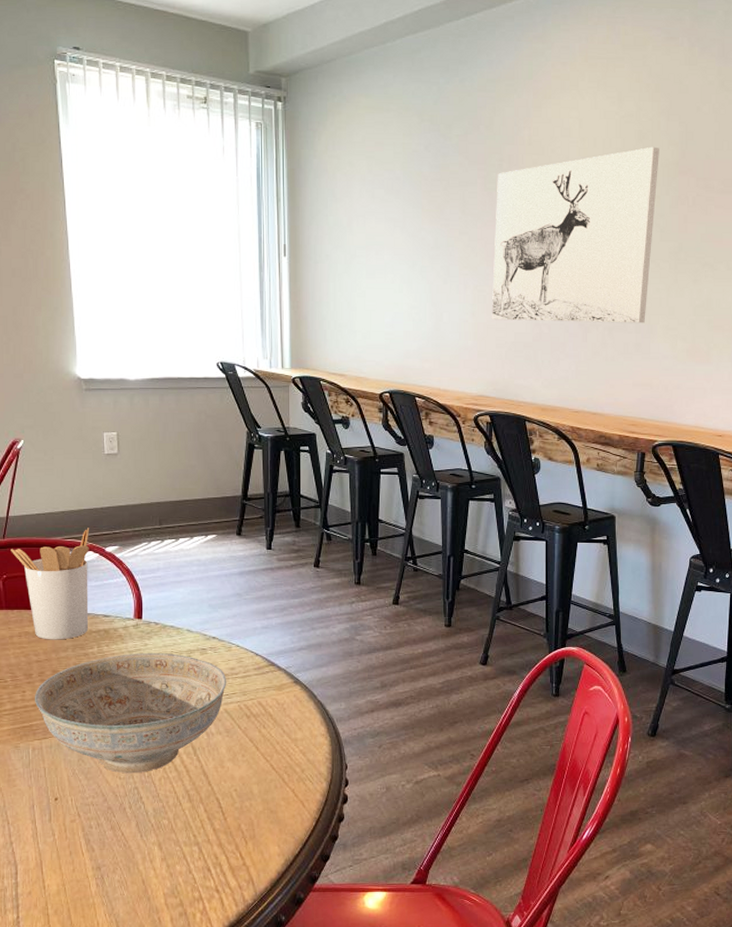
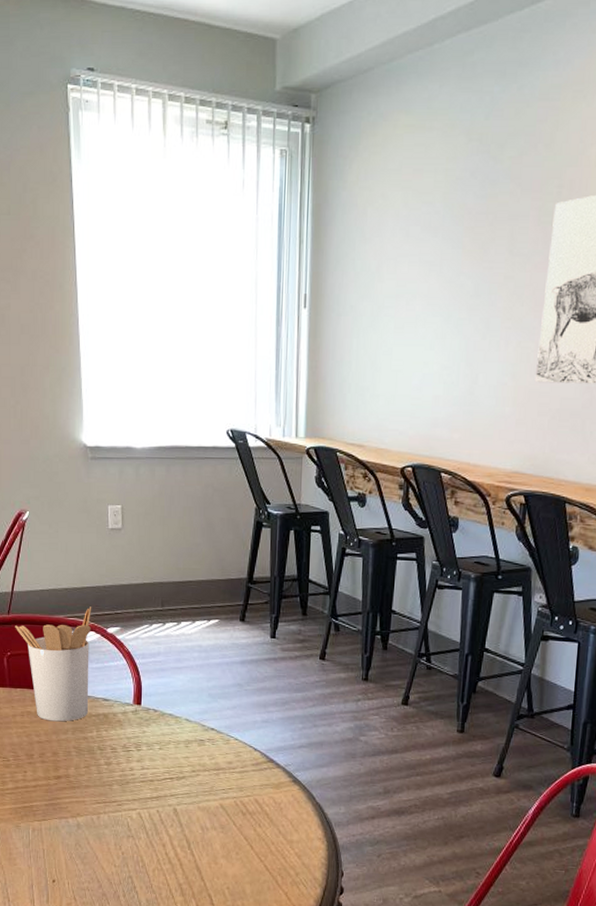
decorative bowl: present [35,652,227,774] -> none [36,740,224,862]

